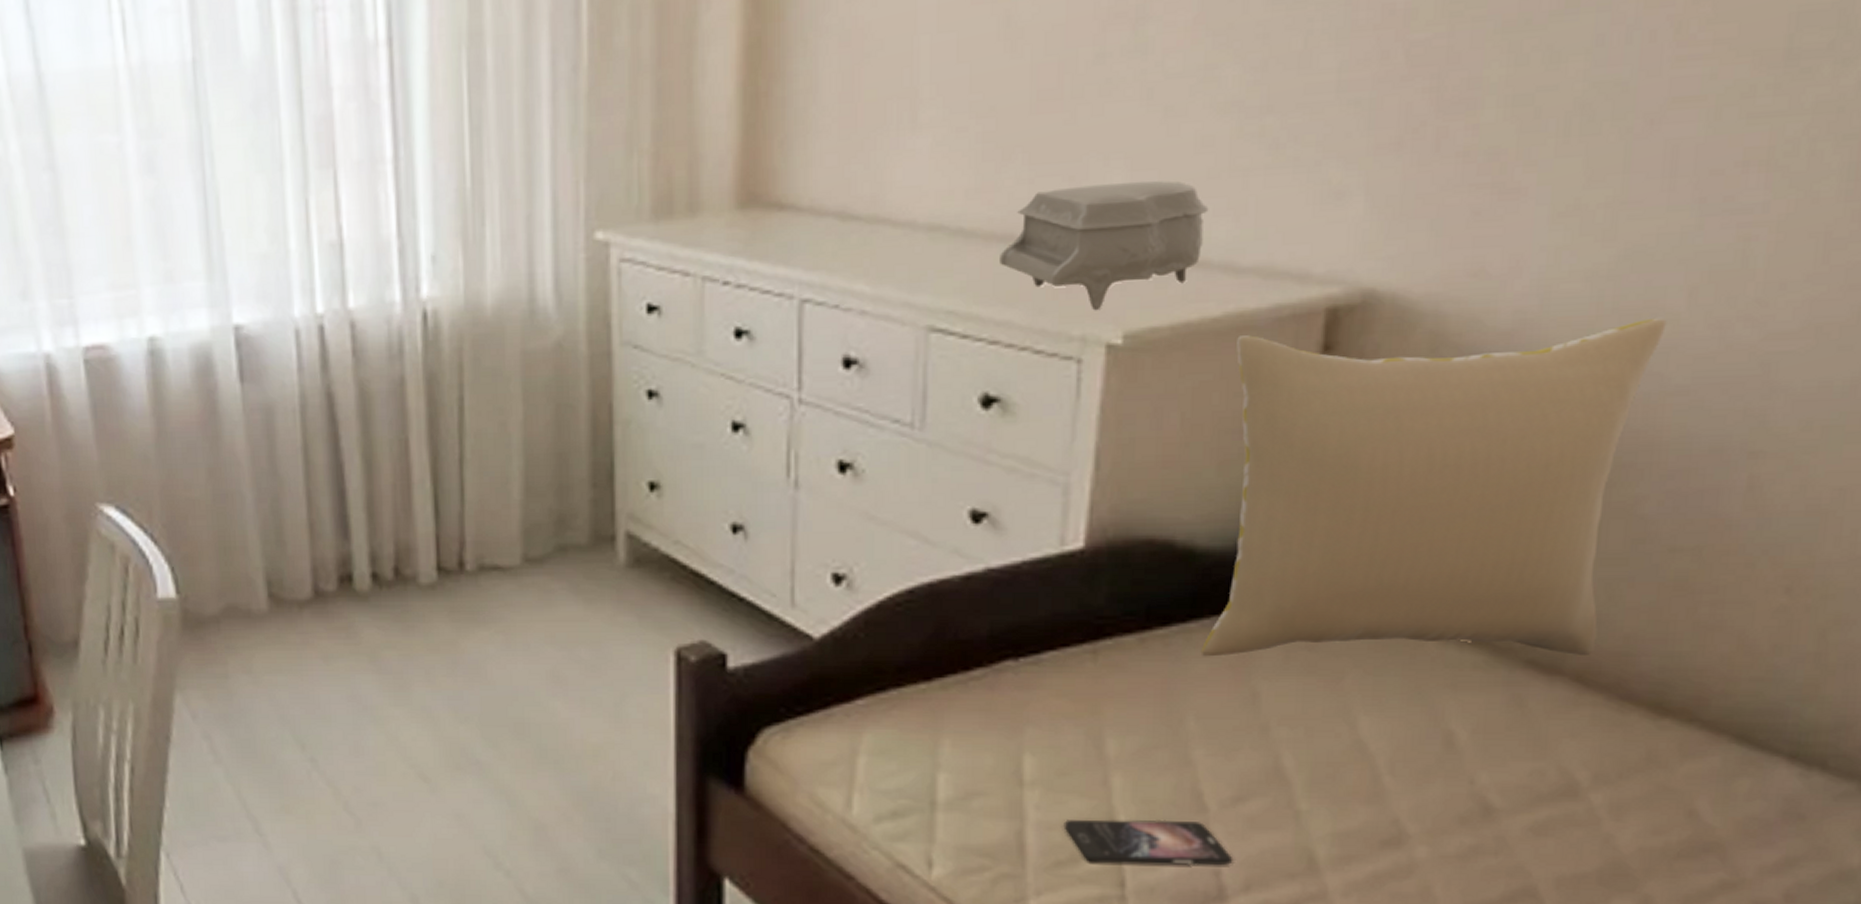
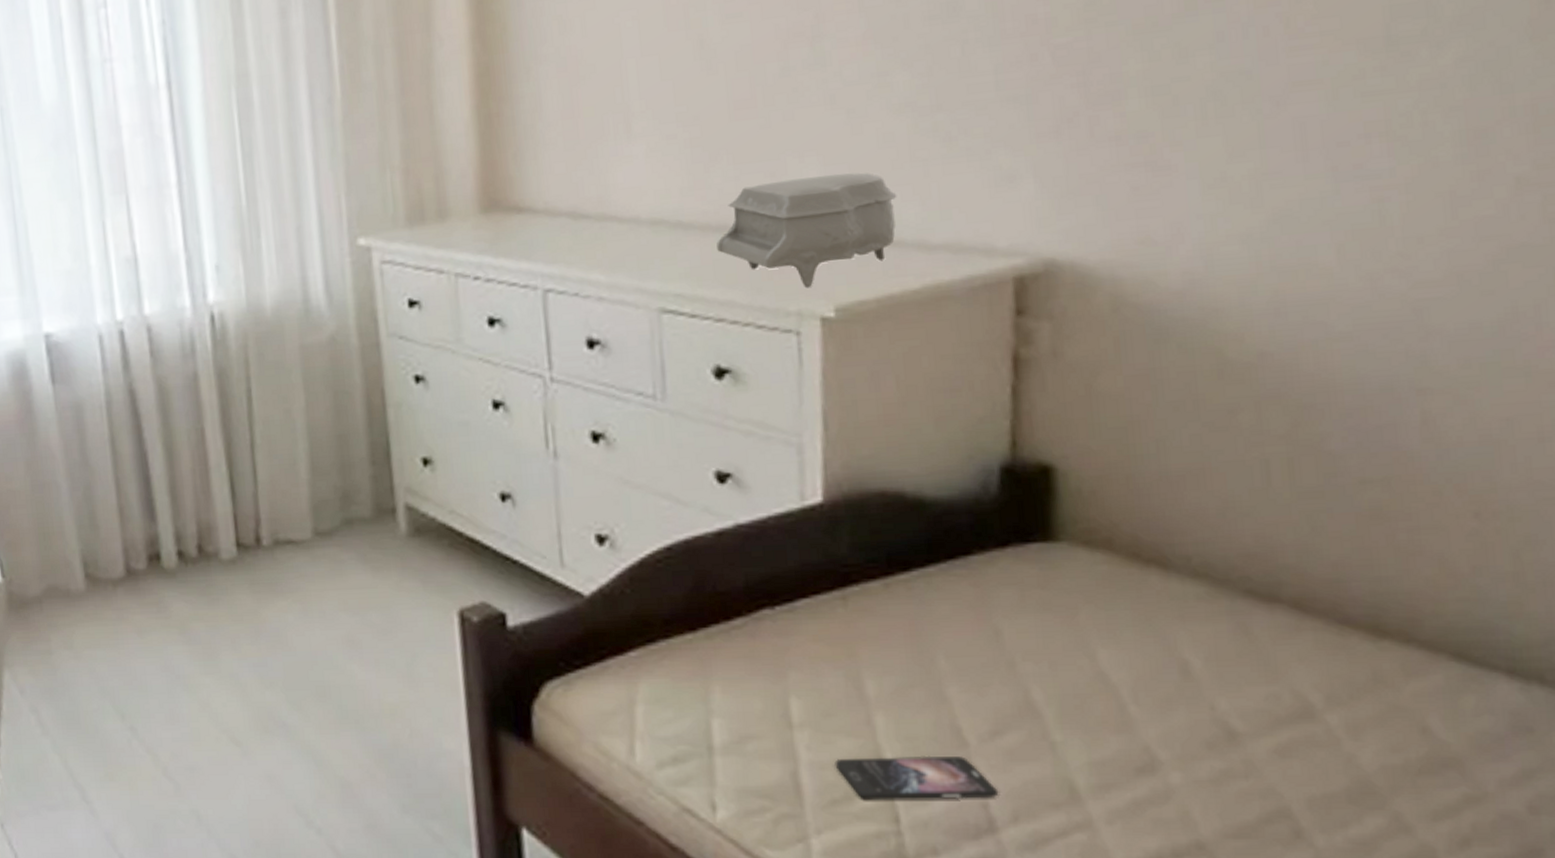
pillow: present [1200,317,1667,657] -> none [937,272,1322,599]

